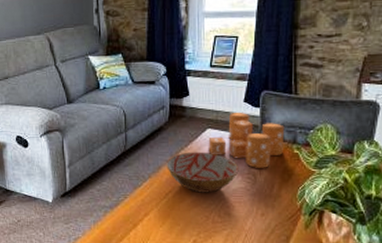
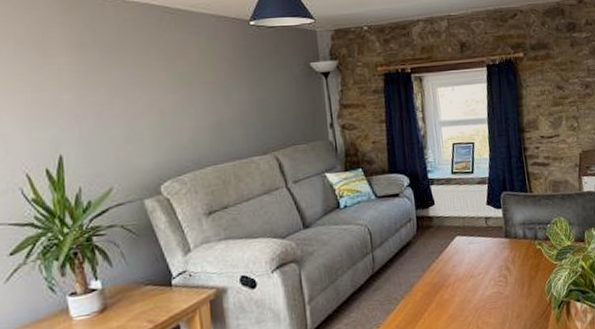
bowl: present [166,152,239,193] -> none [418,261,491,306]
candle: present [208,113,285,168] -> none [458,215,528,270]

